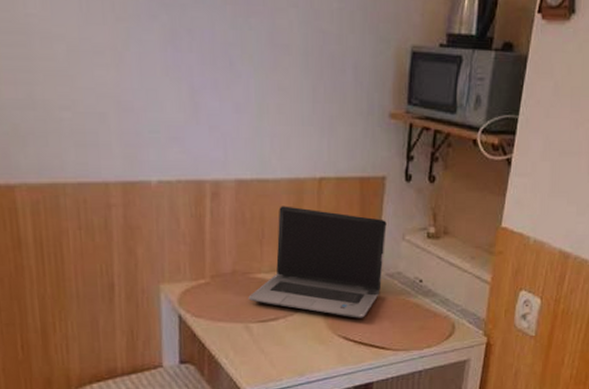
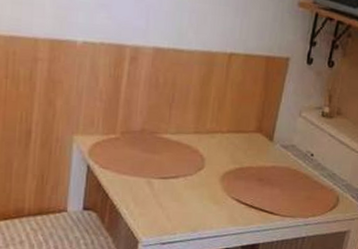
laptop computer: present [248,206,387,318] -> none [153,75,286,184]

